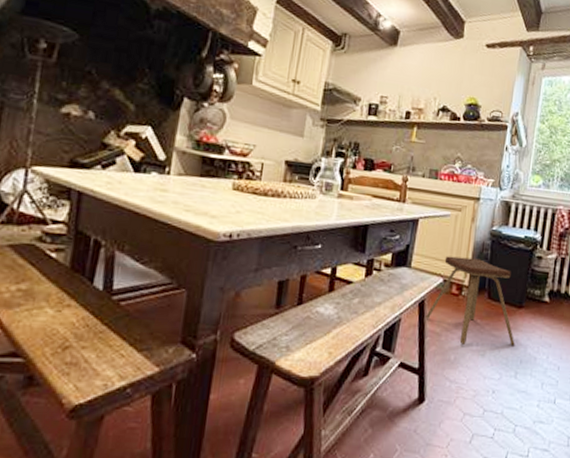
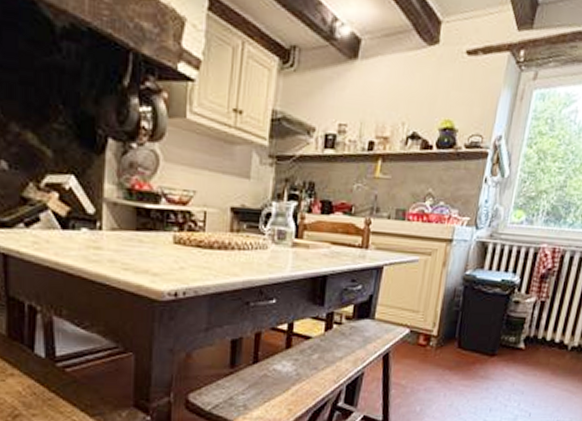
music stool: present [425,256,515,346] -> none [390,305,485,397]

